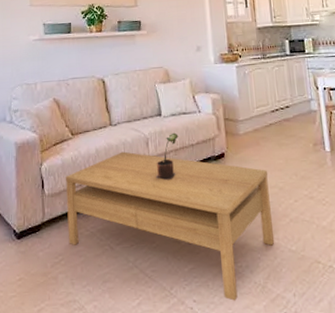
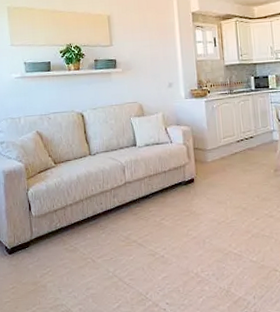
coffee table: present [65,151,275,301] -> none [50,178,238,303]
potted plant: present [155,132,179,181] -> none [132,161,152,203]

